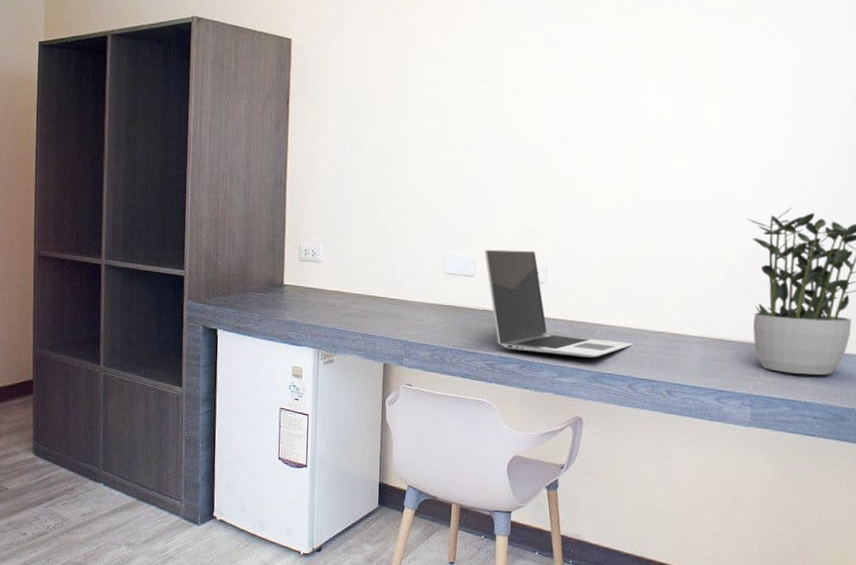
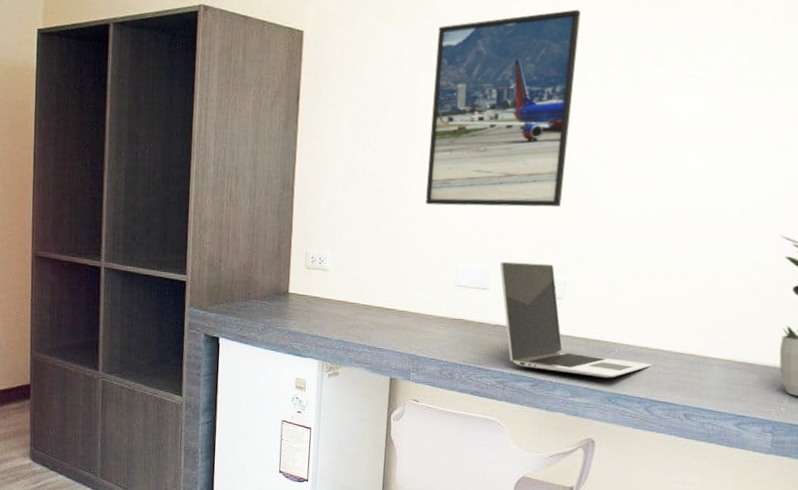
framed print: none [412,14,550,198] -> present [426,9,581,208]

